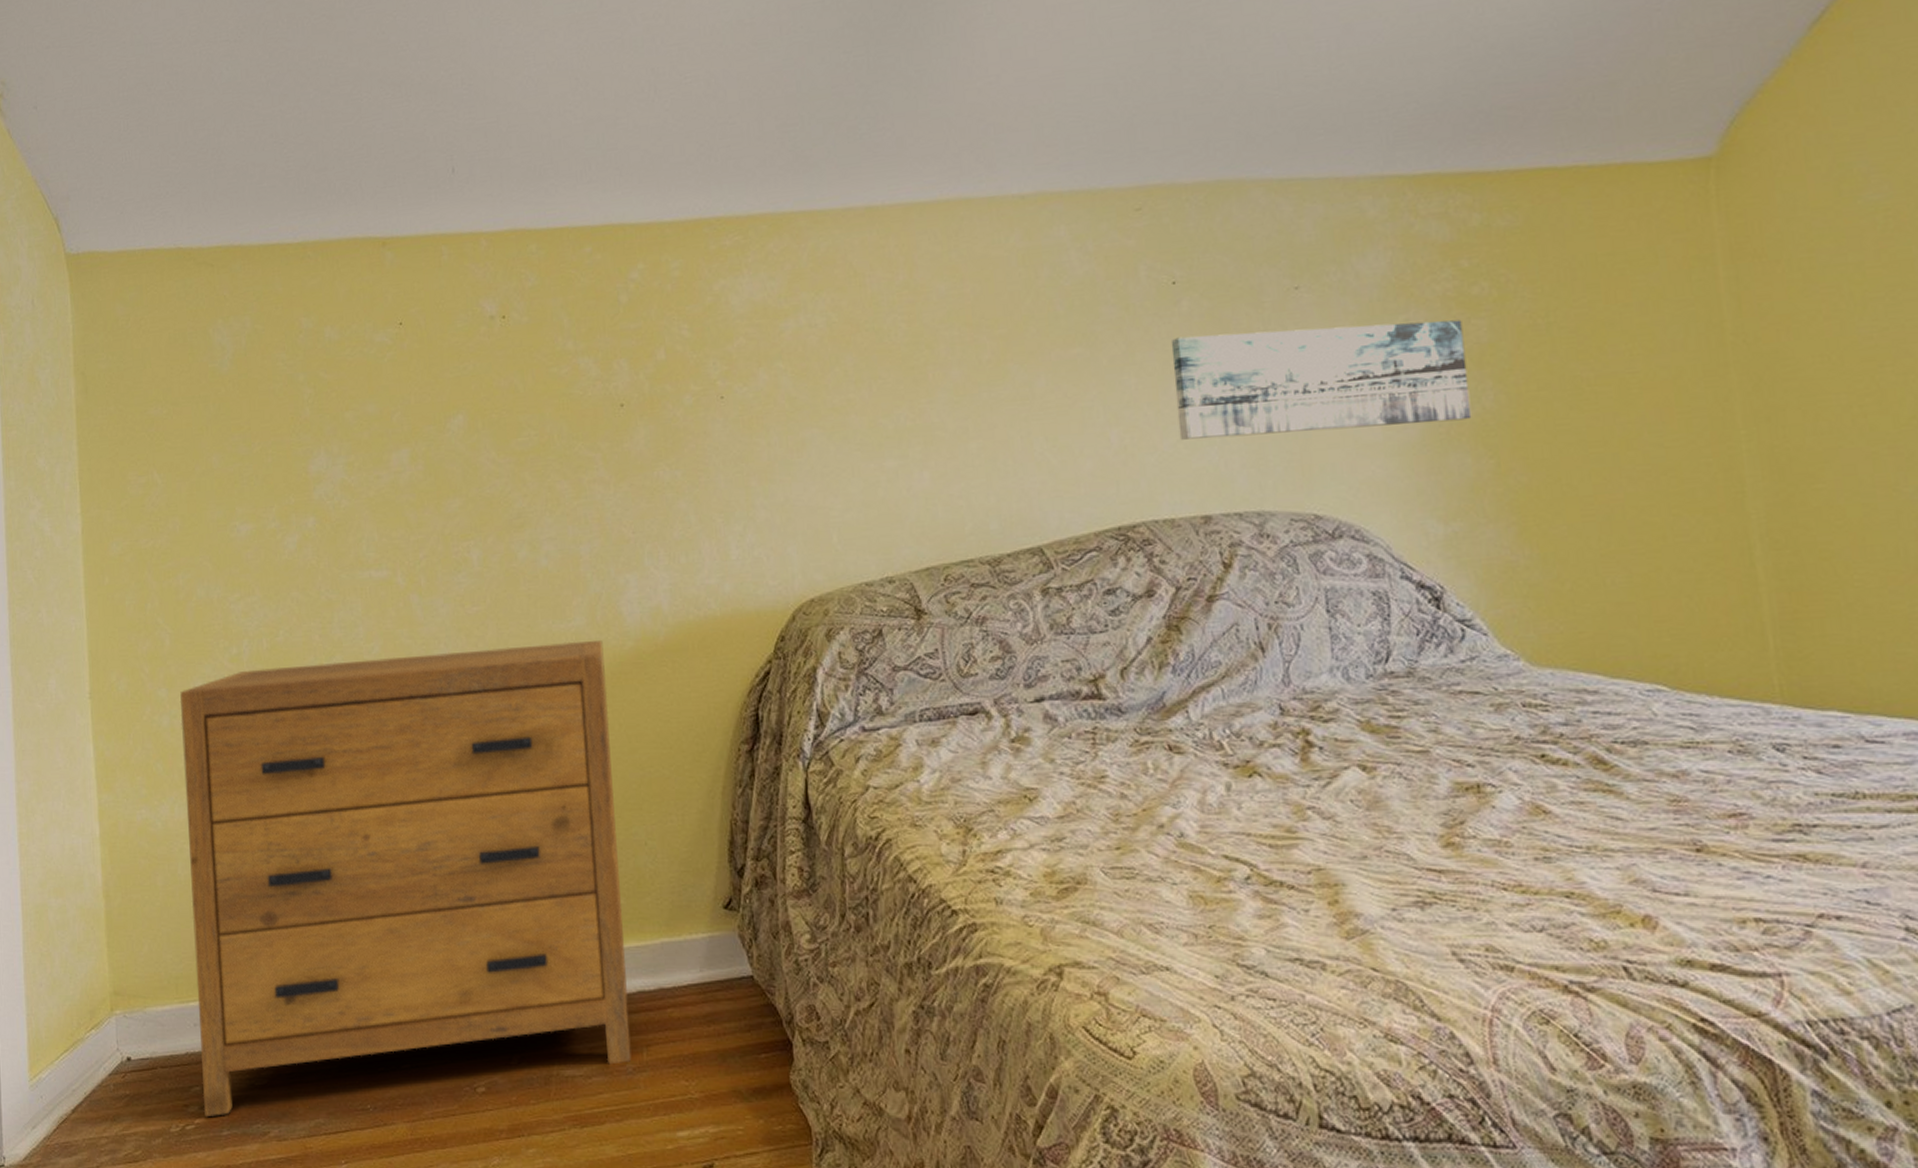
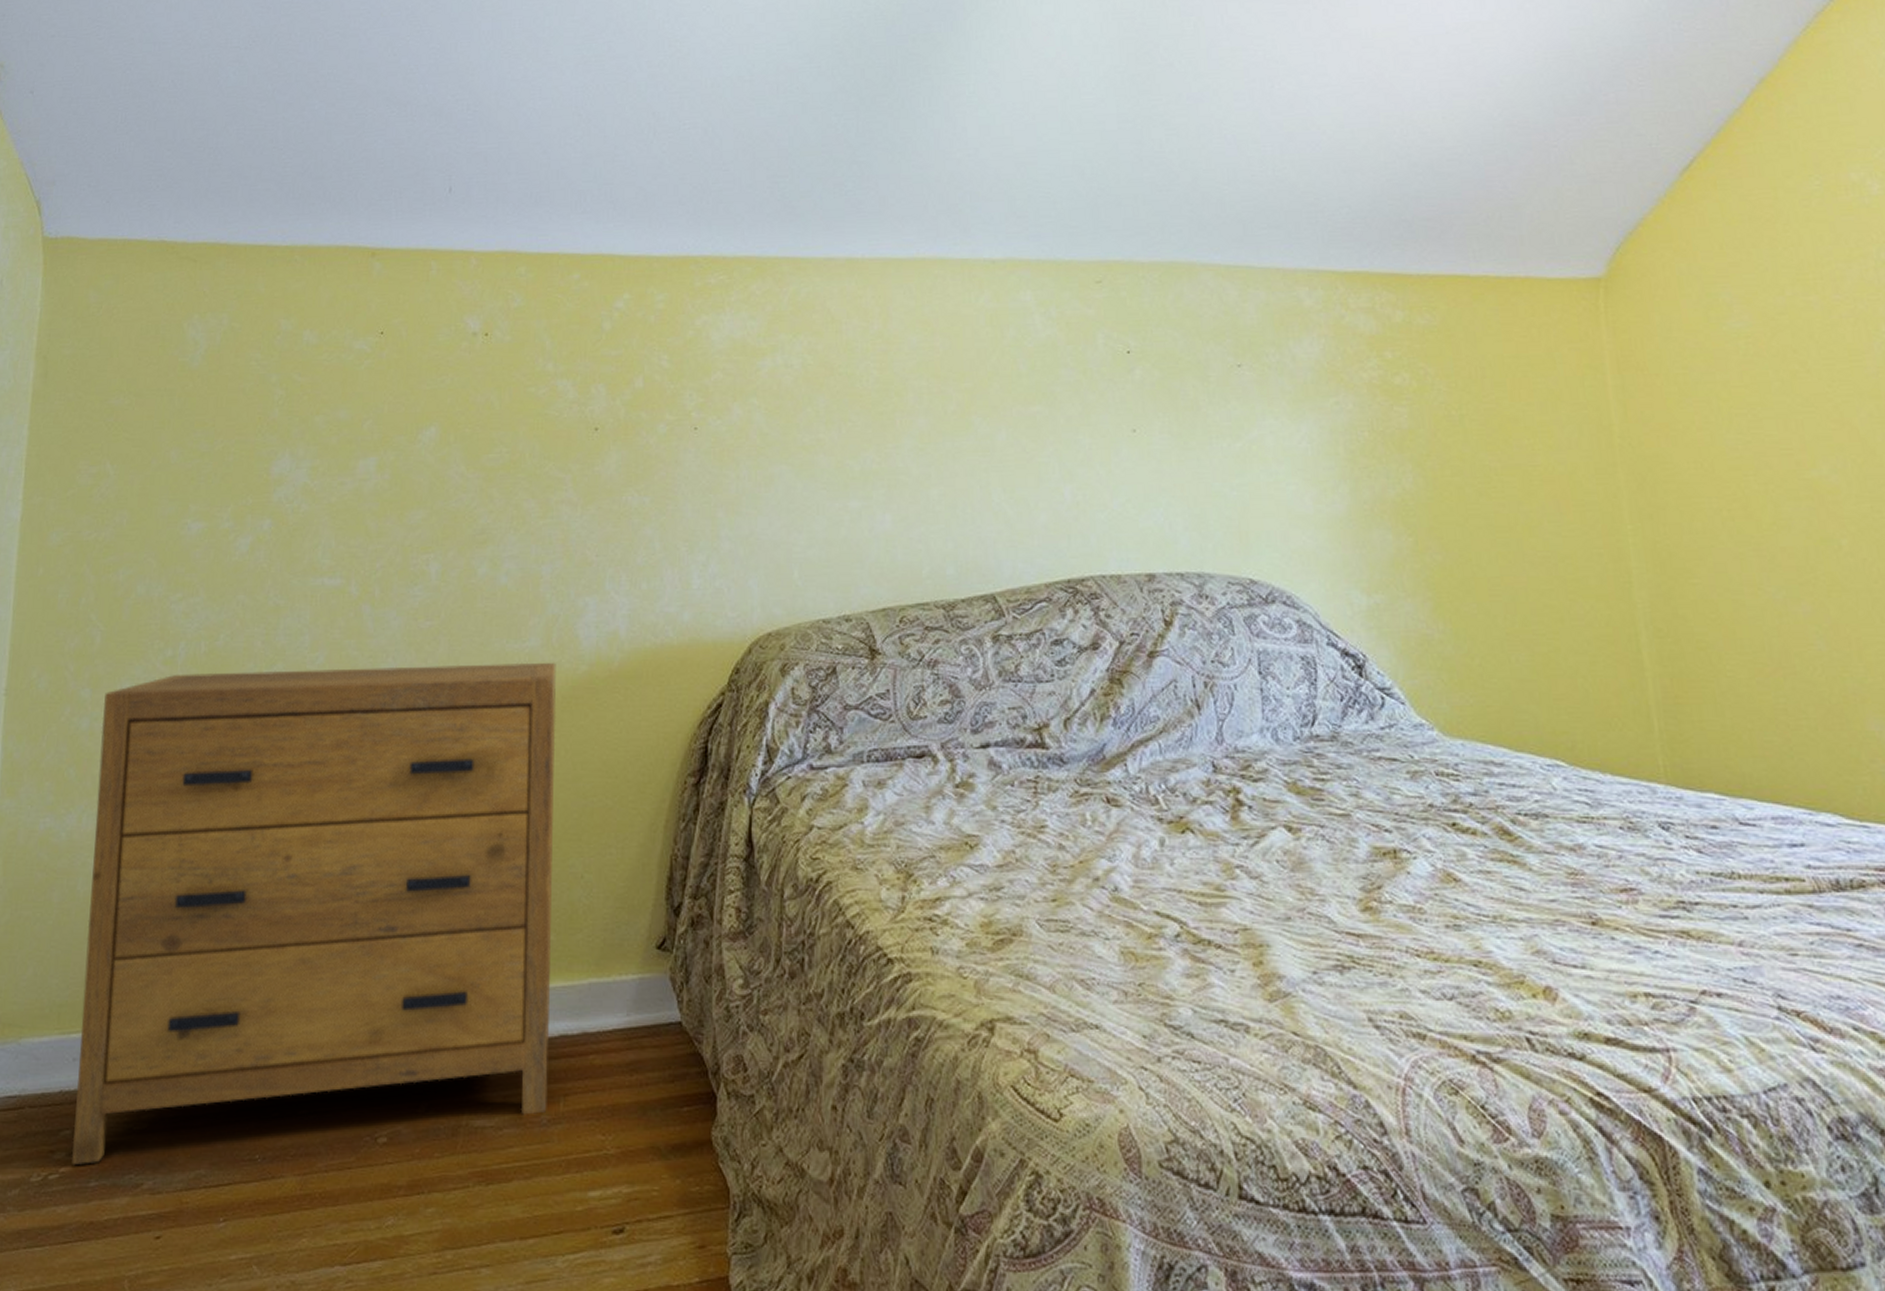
wall art: present [1171,319,1472,440] -> none [1123,402,1393,501]

